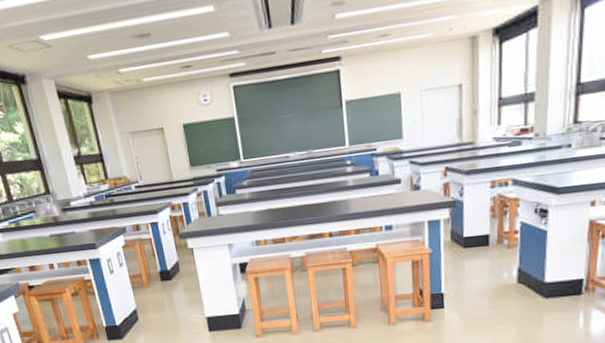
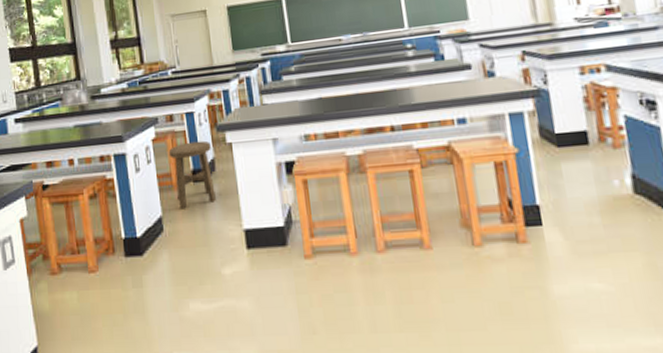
stool: none [137,246,182,303] -> present [168,140,216,209]

